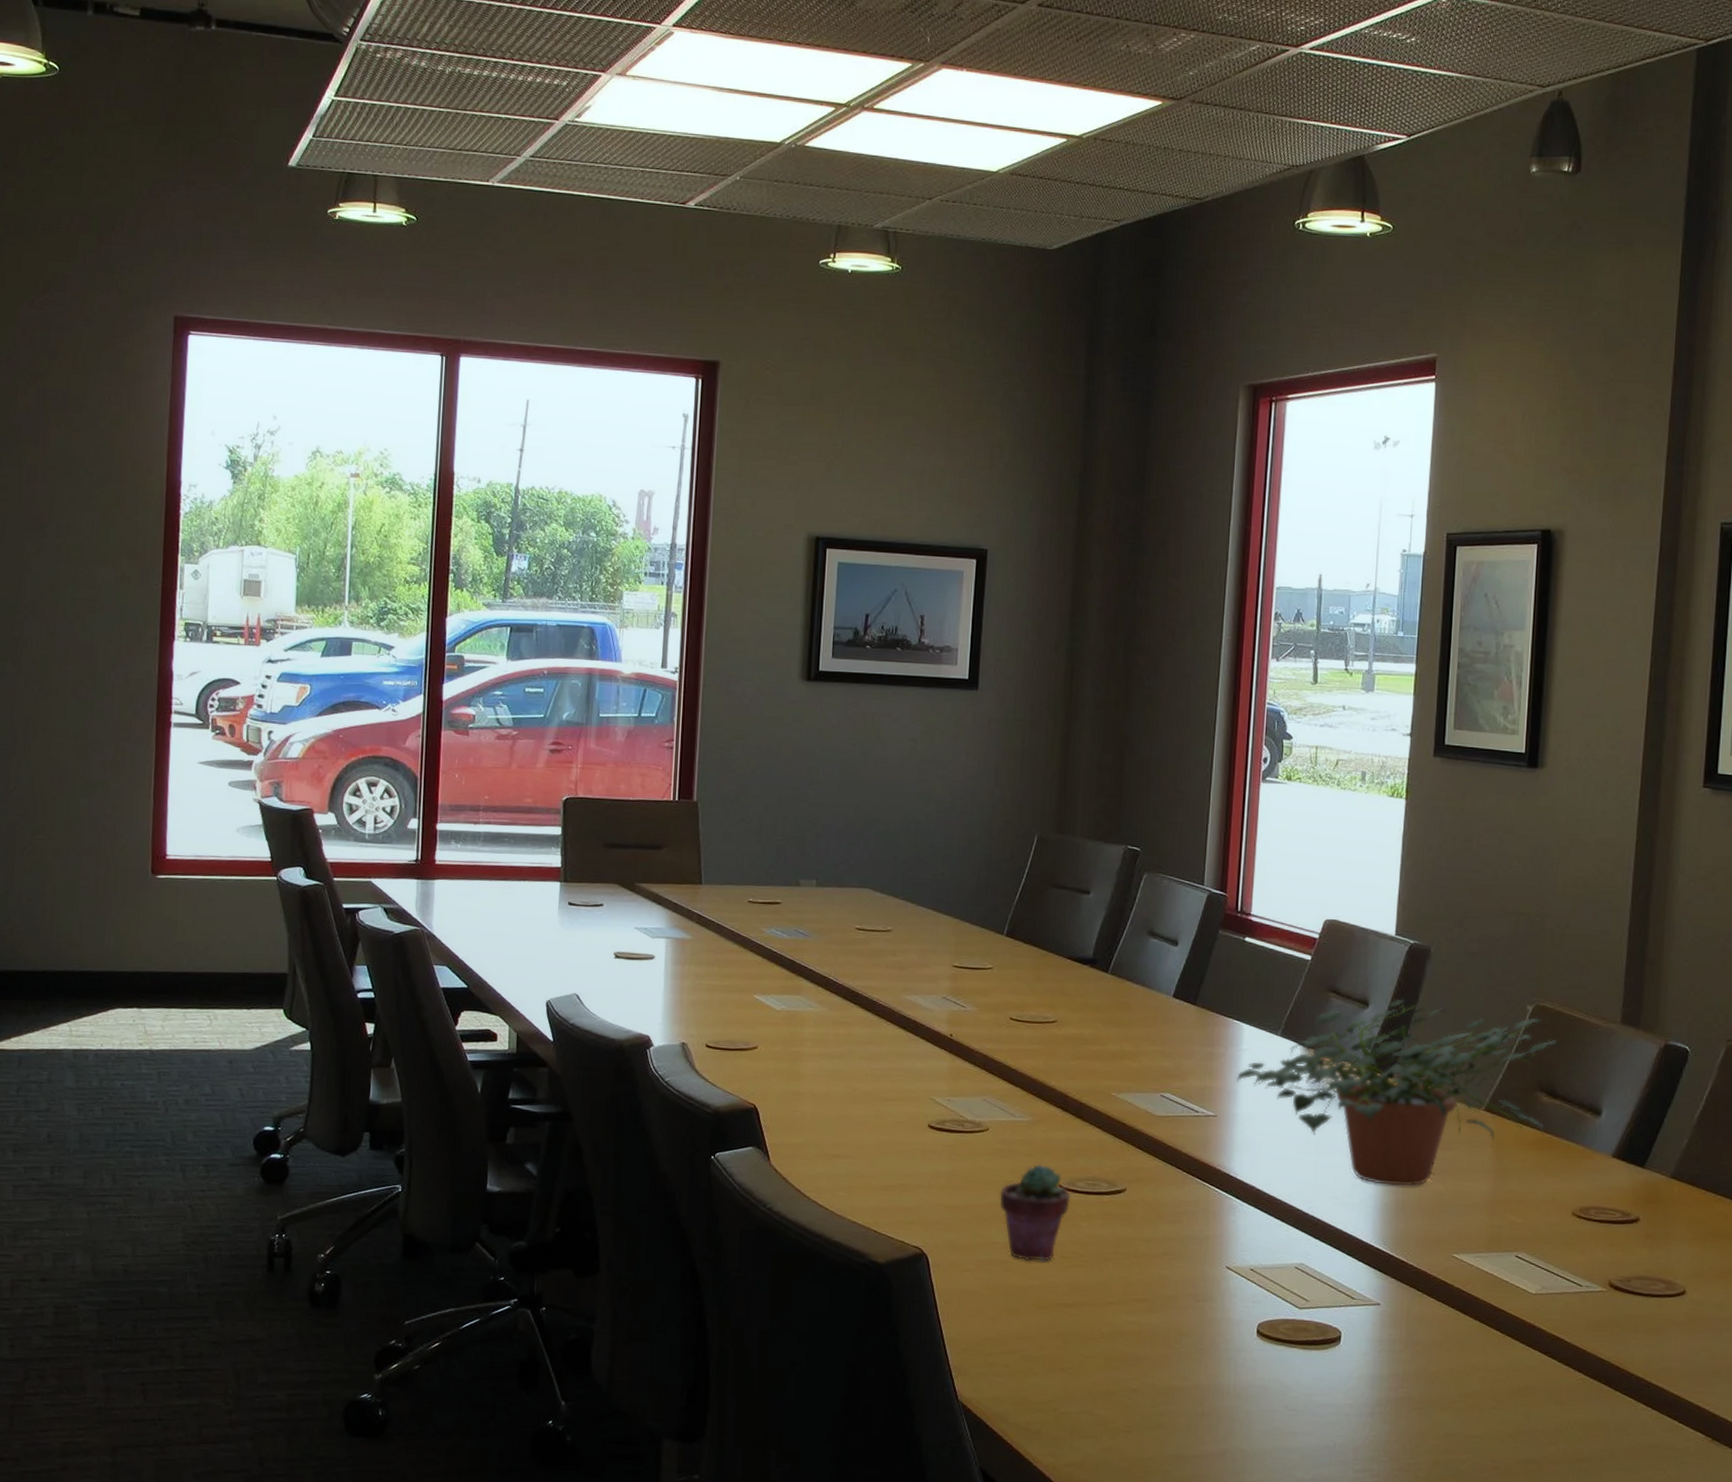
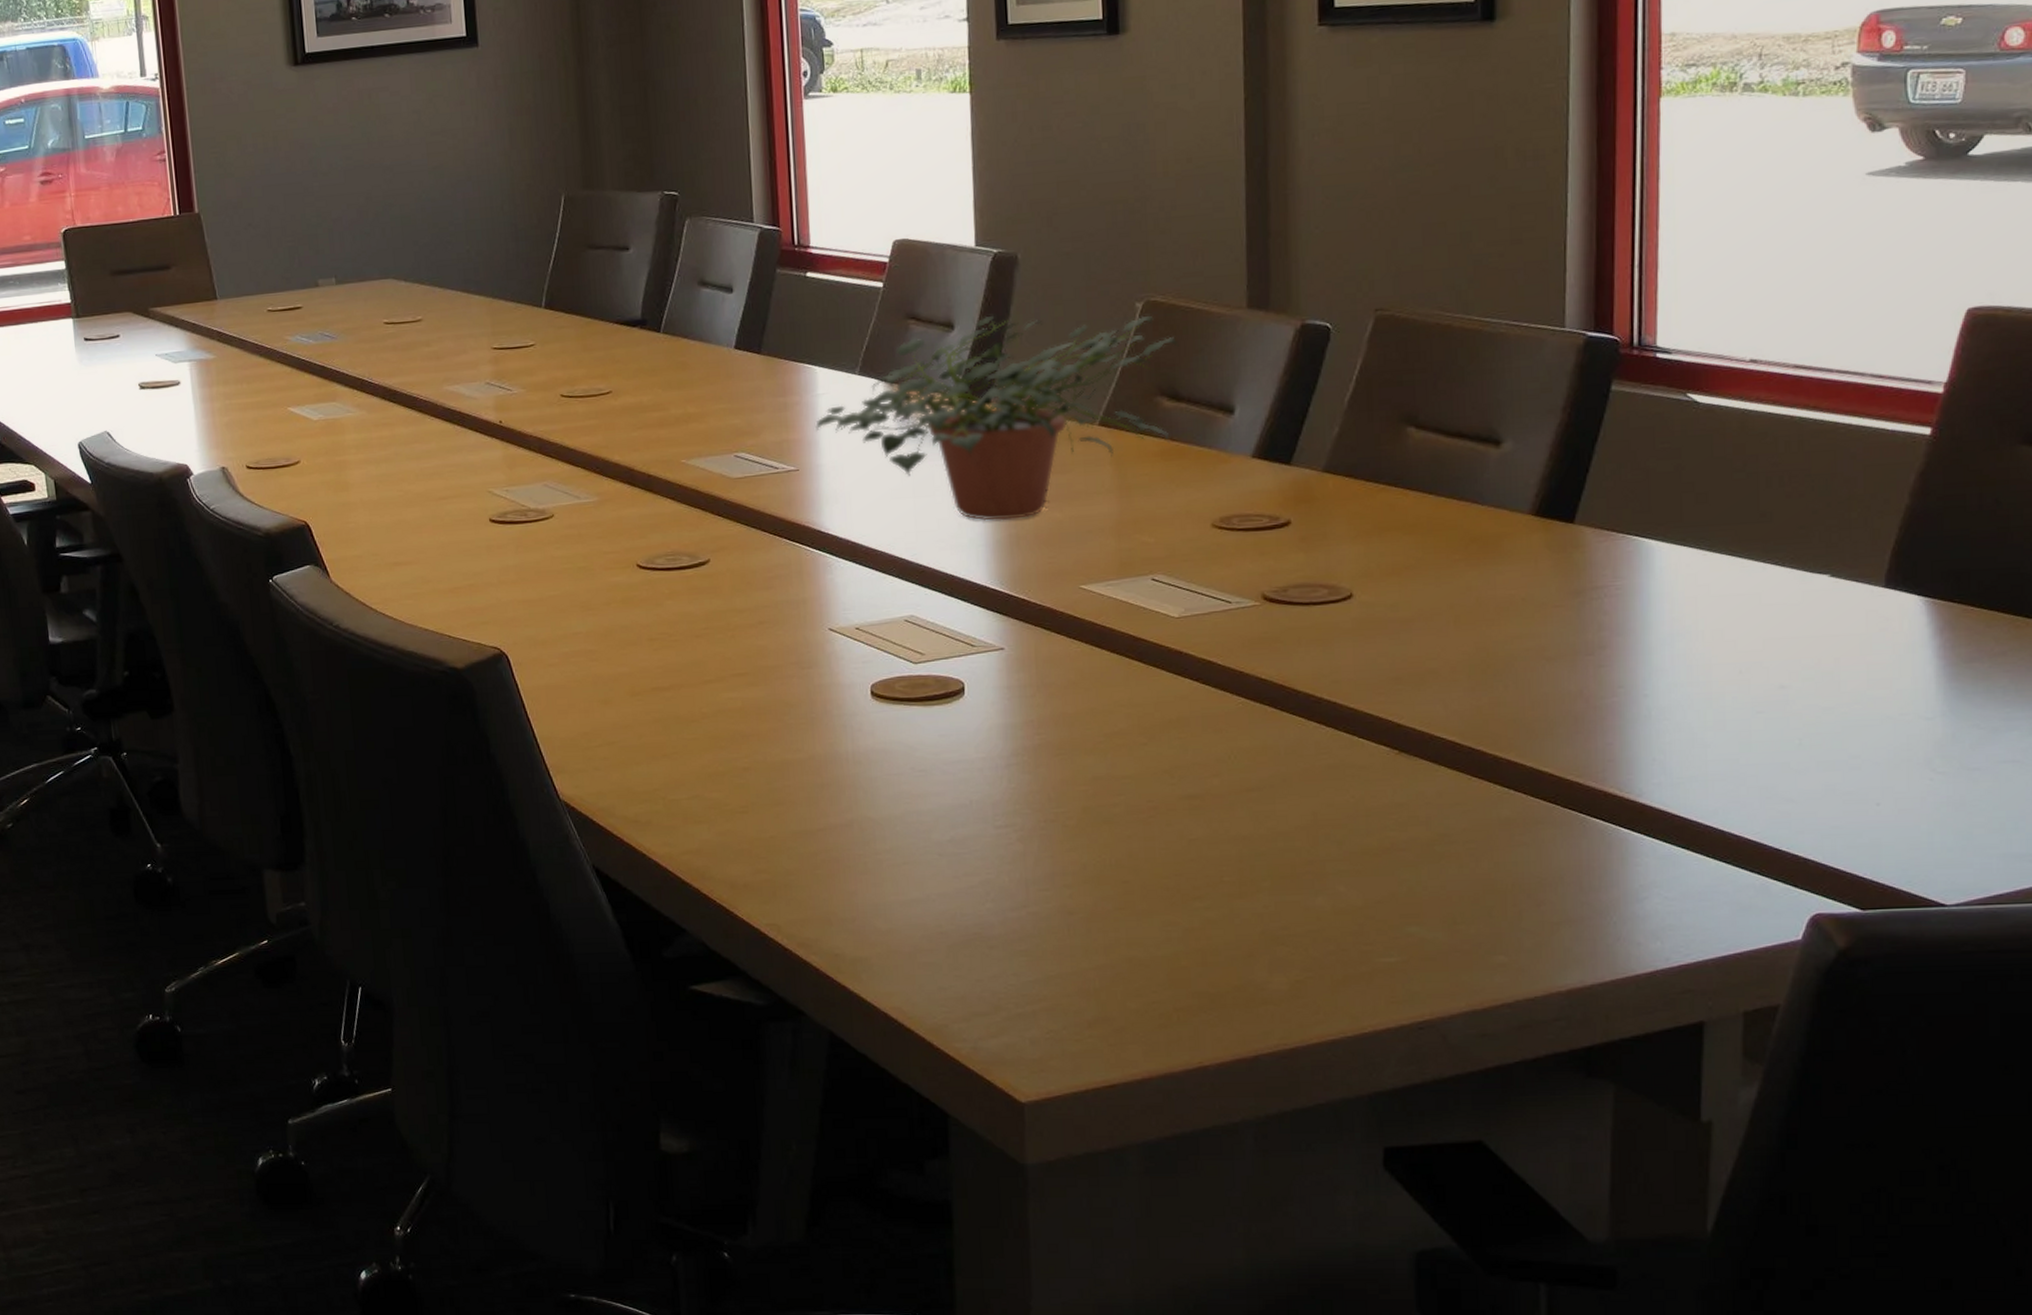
potted succulent: present [999,1163,1071,1262] -> none [575,544,652,648]

